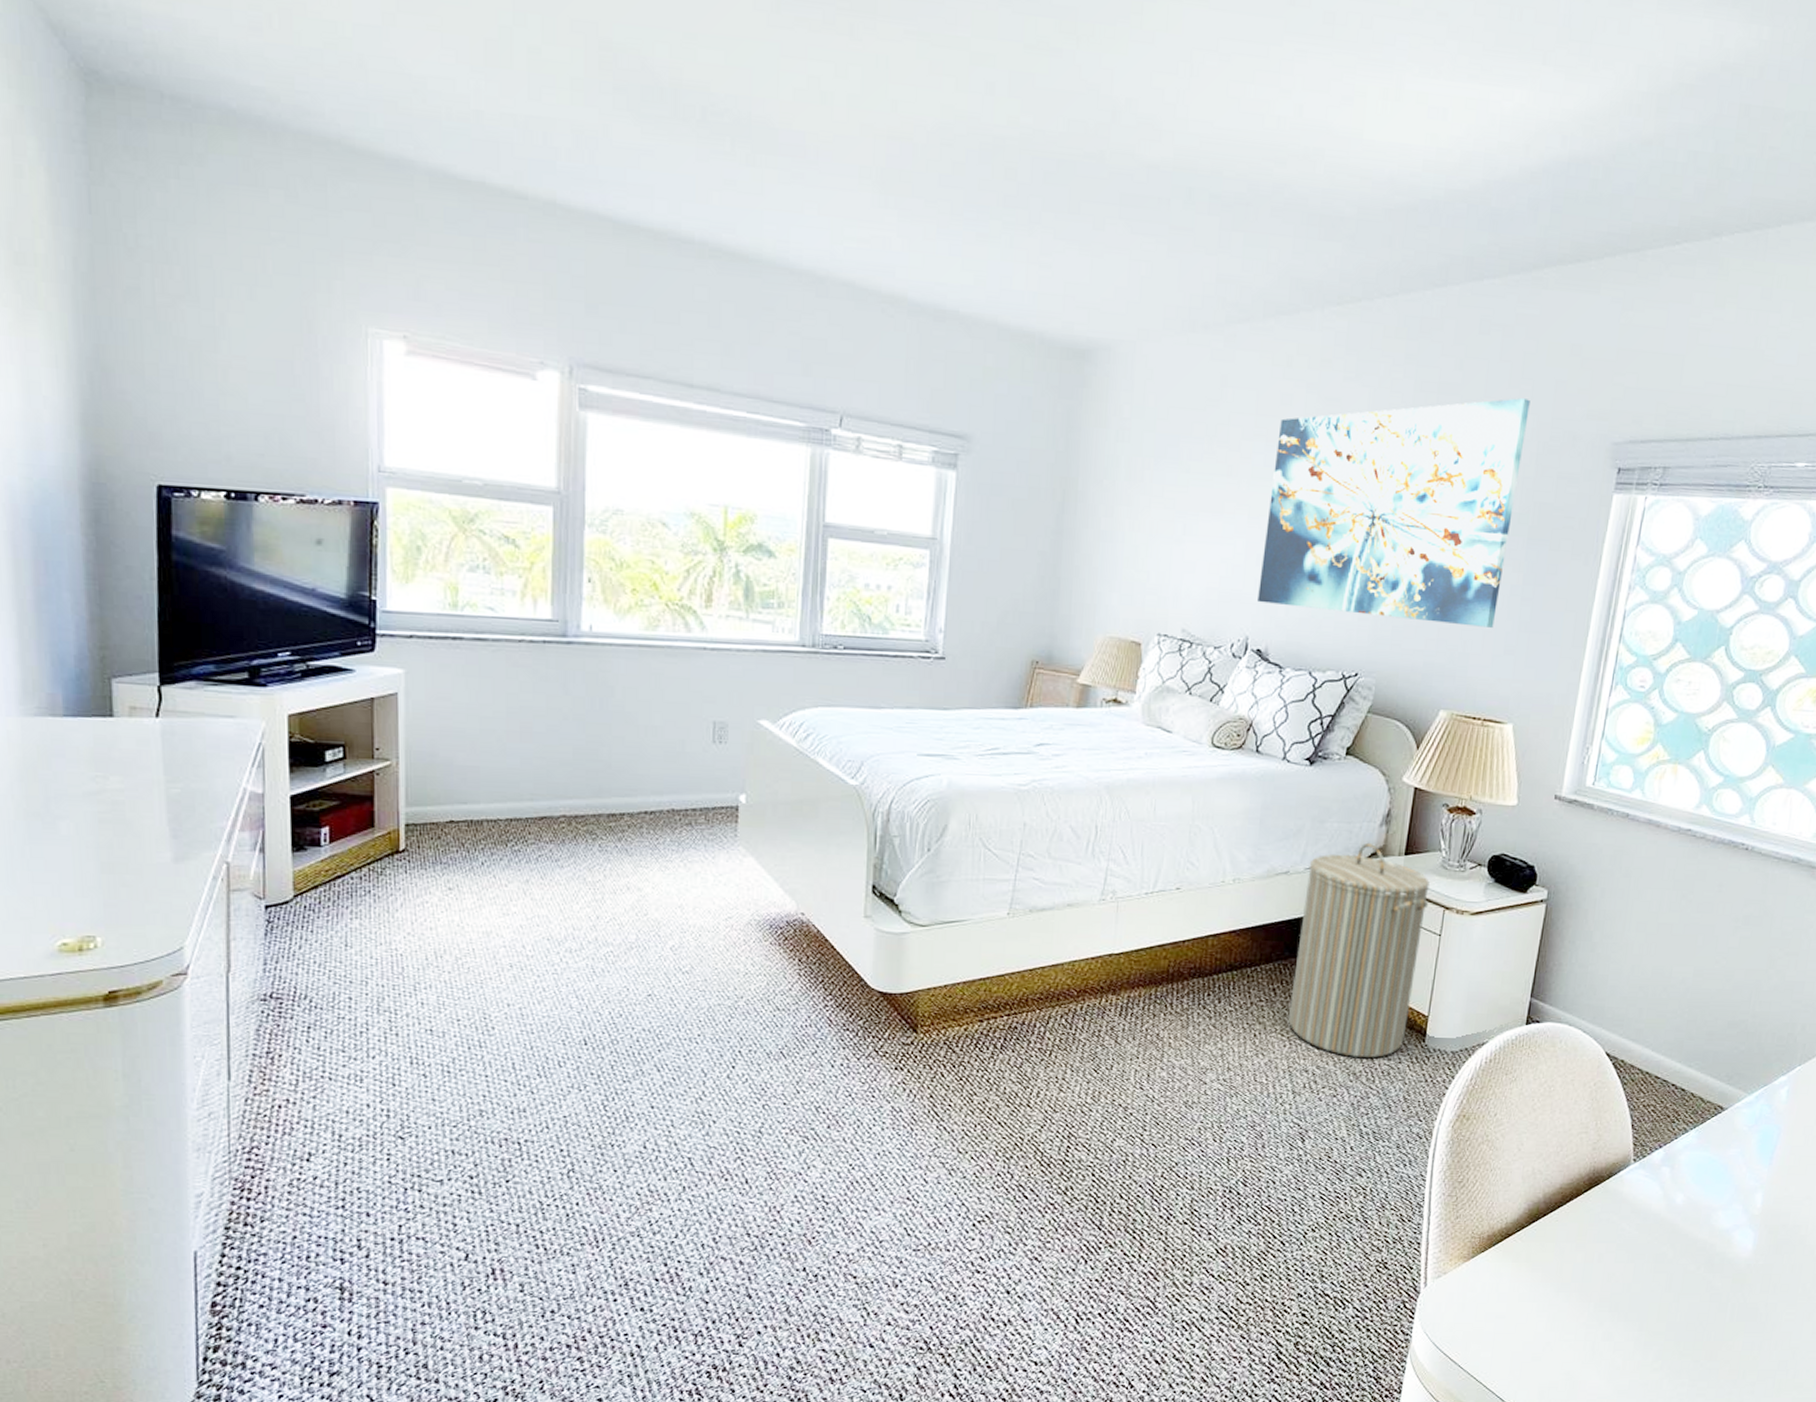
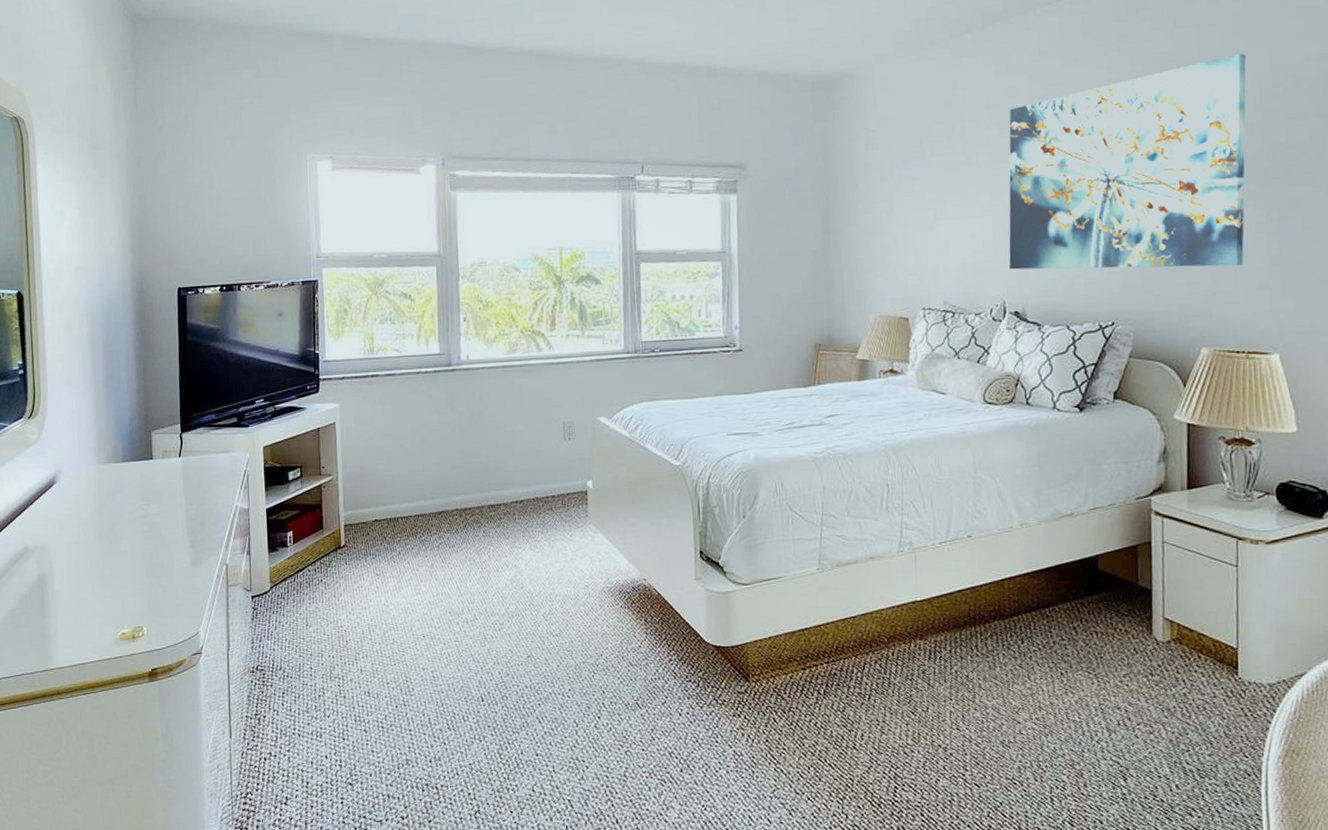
laundry hamper: present [1288,842,1430,1058] -> none [1092,480,1220,692]

